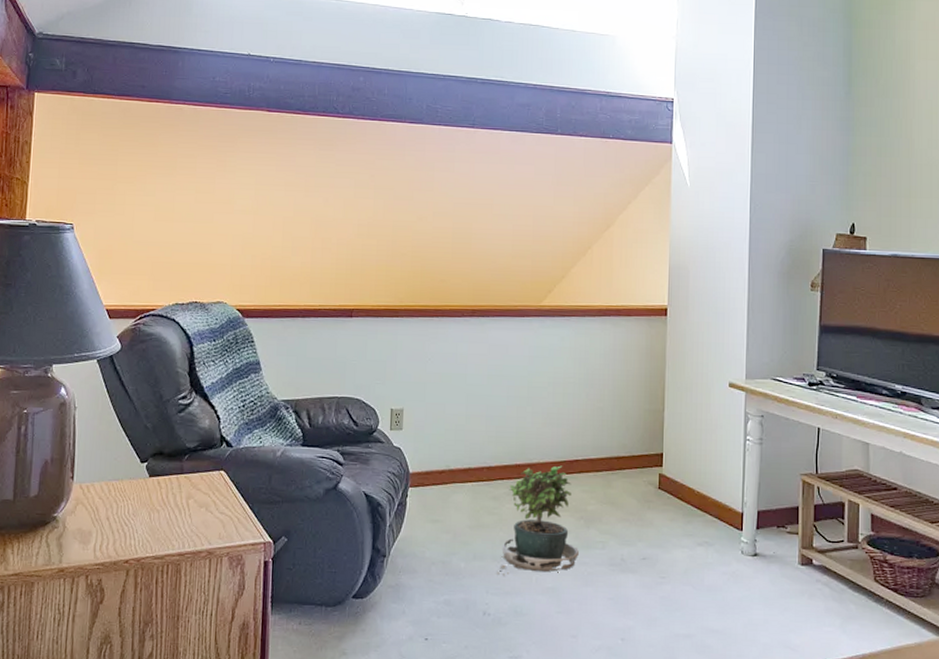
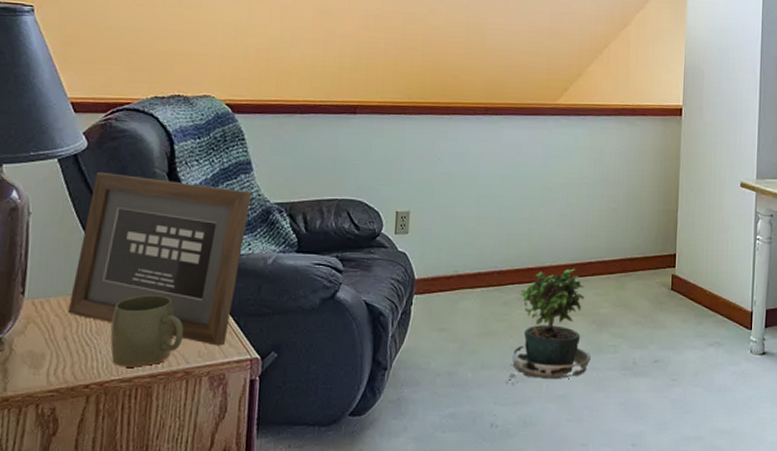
picture frame: none [109,371,261,530] -> present [67,171,251,346]
mug: none [144,482,206,546] -> present [110,295,184,367]

